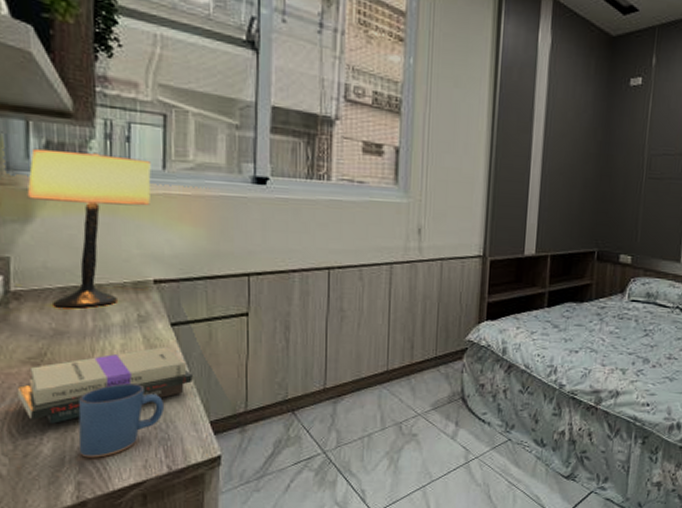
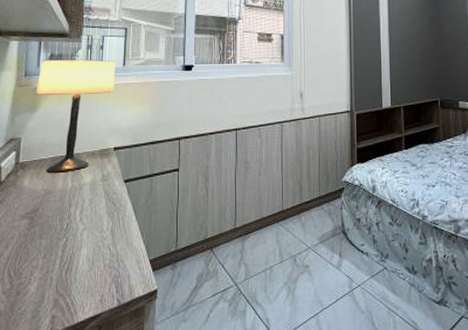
books: present [16,346,193,424] -> none [17,198,138,266]
mug: present [78,383,165,458] -> none [55,230,118,294]

